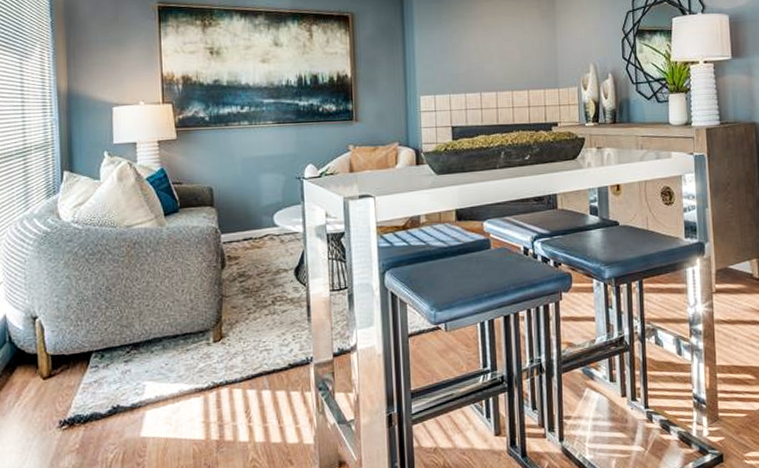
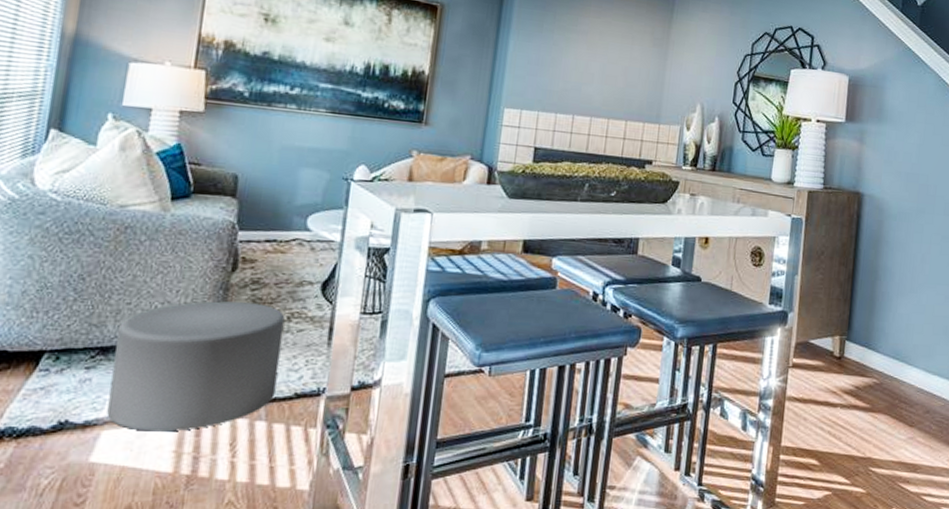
pouf: none [143,292,273,408] -> present [106,301,285,432]

